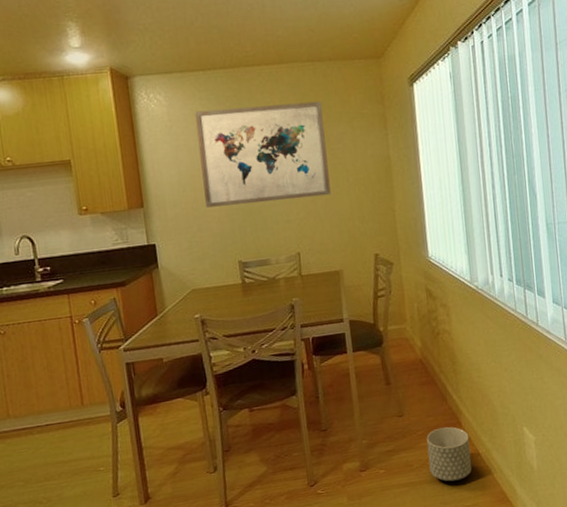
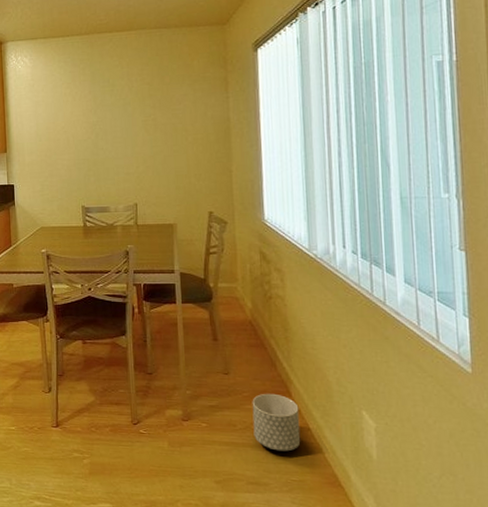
wall art: present [195,101,331,208] -> none [53,64,170,156]

